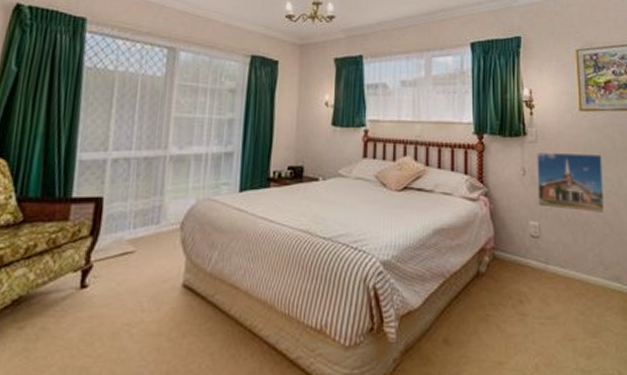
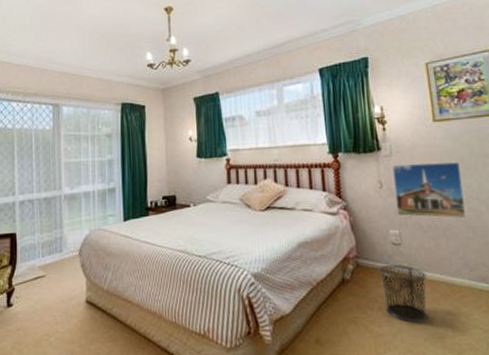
waste bin: none [515,259,563,323] -> present [379,265,427,323]

